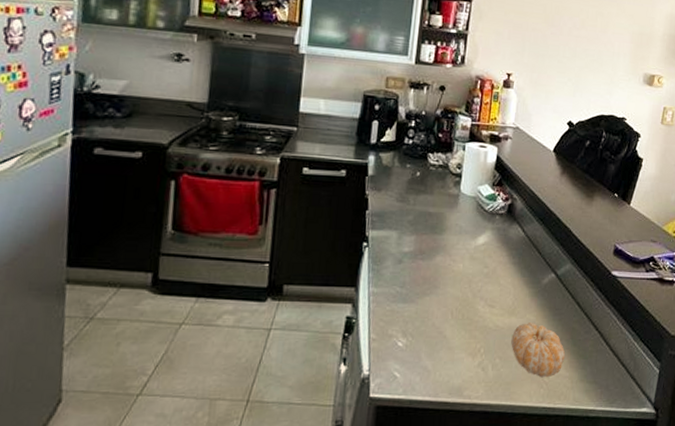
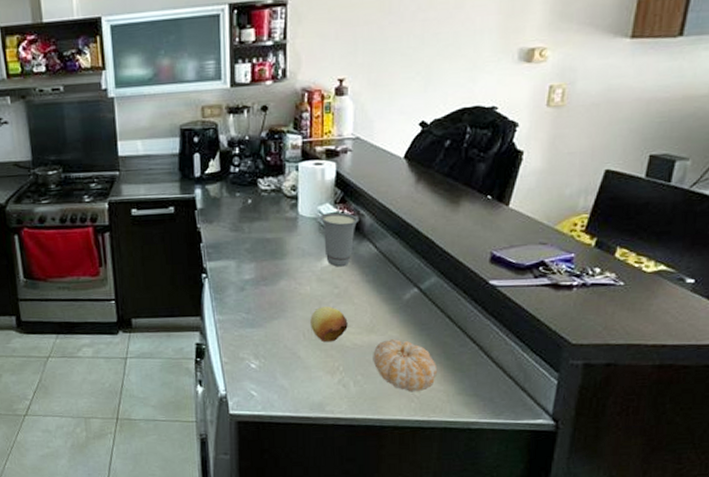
fruit: none [459,286,493,321] -> present [310,307,348,342]
cup: none [478,193,512,247] -> present [319,212,359,267]

